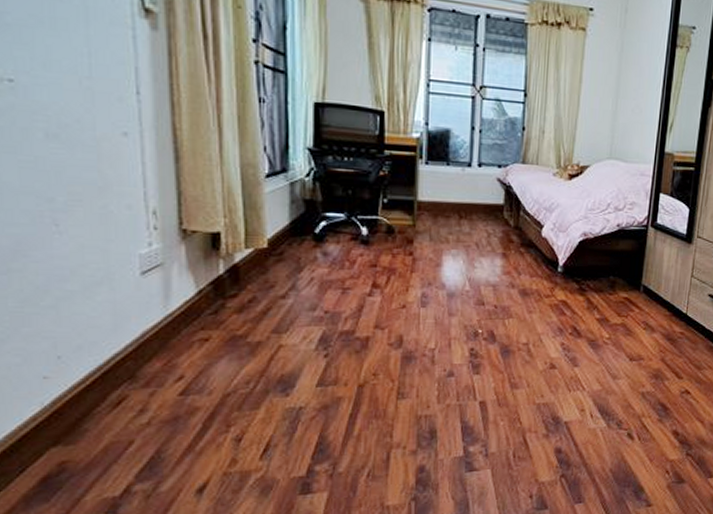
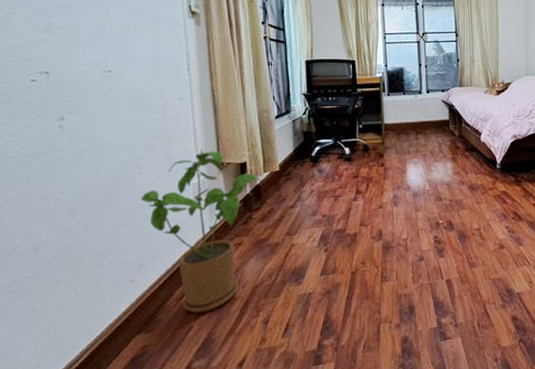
house plant: none [60,212,241,423] -> present [141,151,262,313]

